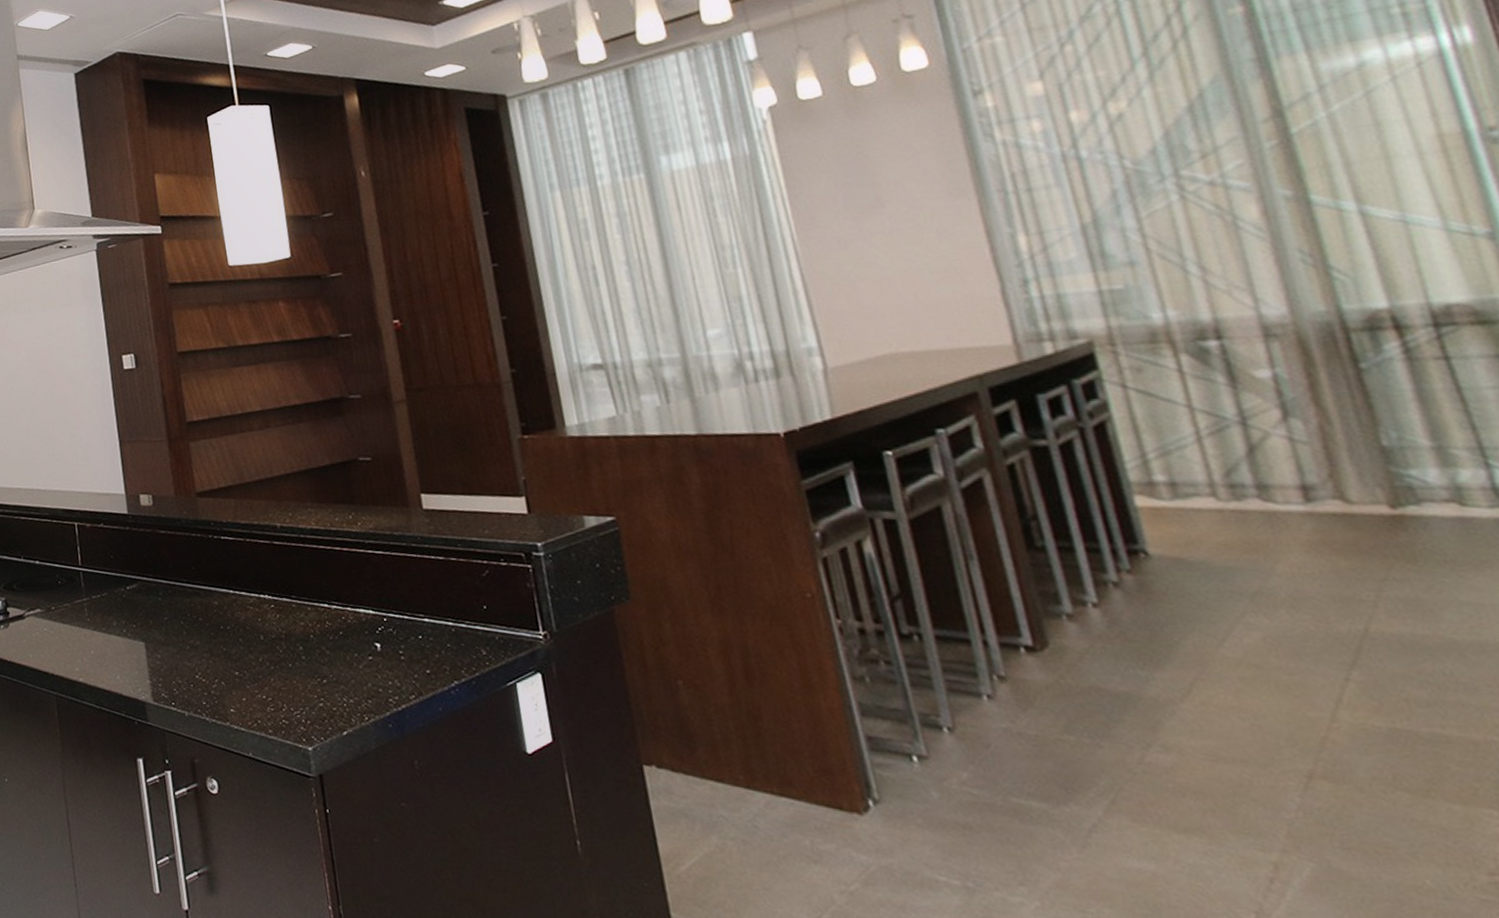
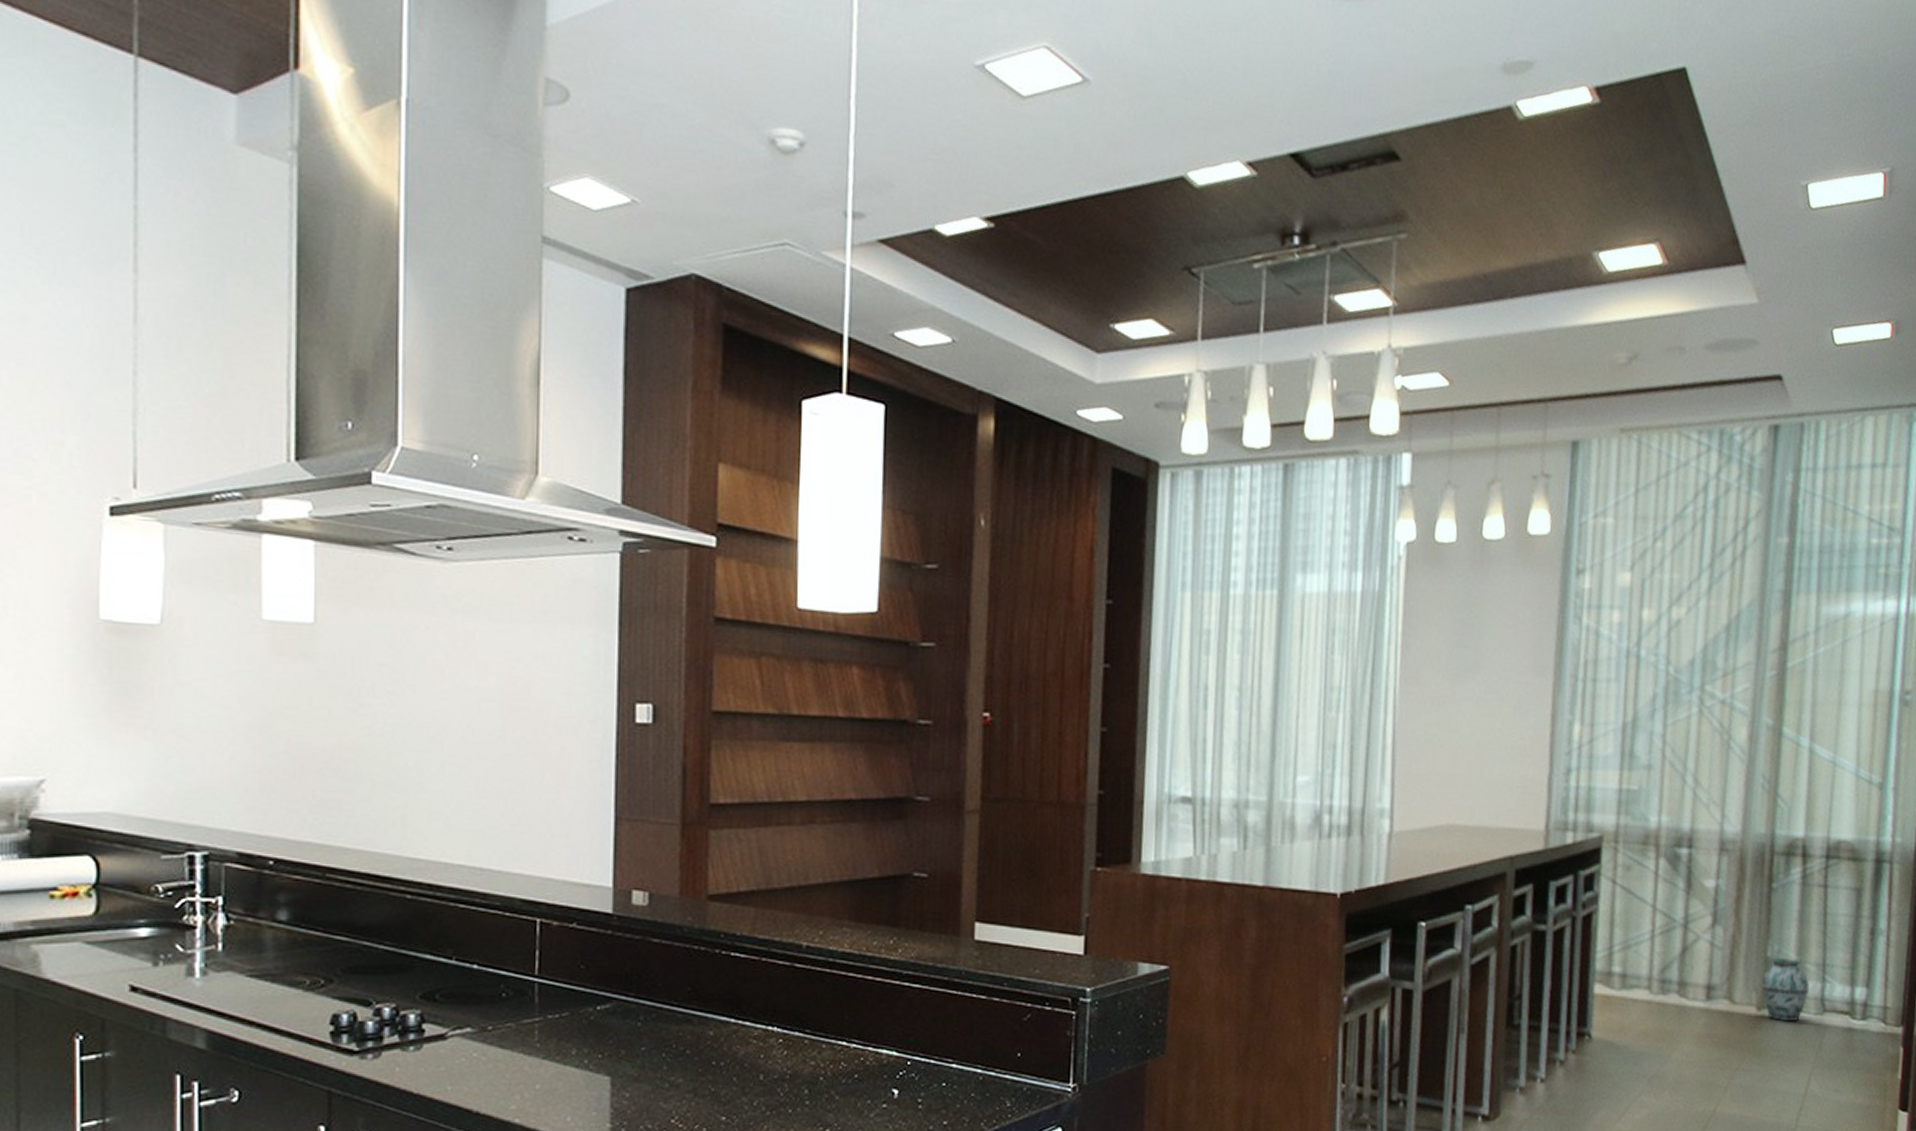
vase: none [1384,445,1469,519] -> present [1761,958,1810,1022]

